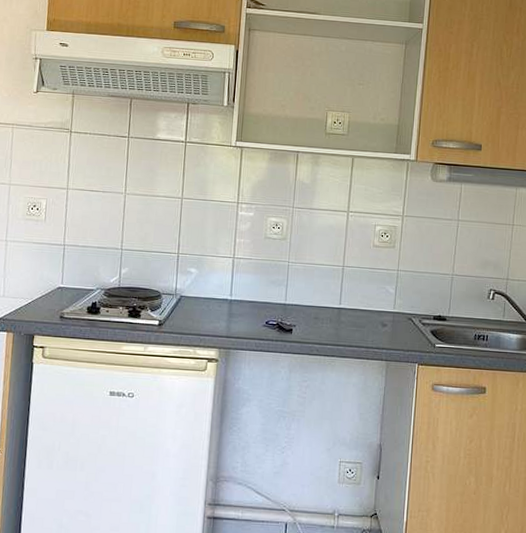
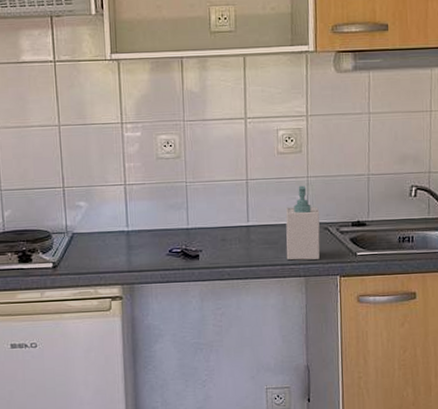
soap bottle: none [371,277,405,346] -> present [285,185,320,260]

